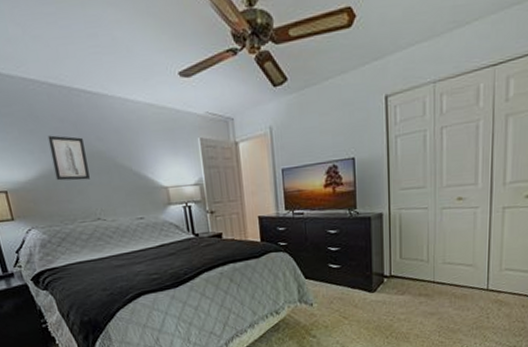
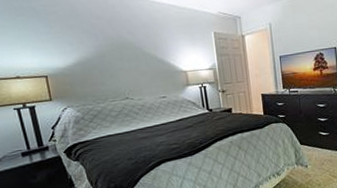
wall art: present [47,135,90,181] -> none [86,29,121,67]

